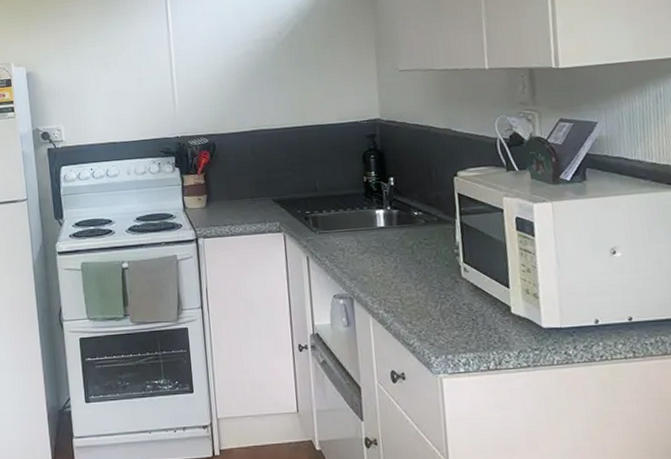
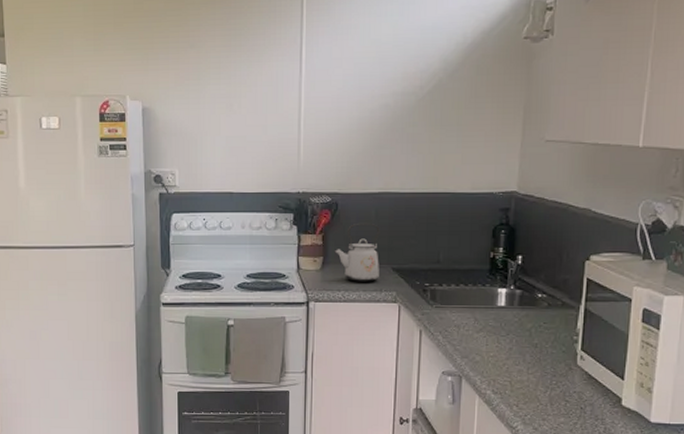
kettle: none [217,159,262,216] -> present [334,222,380,282]

